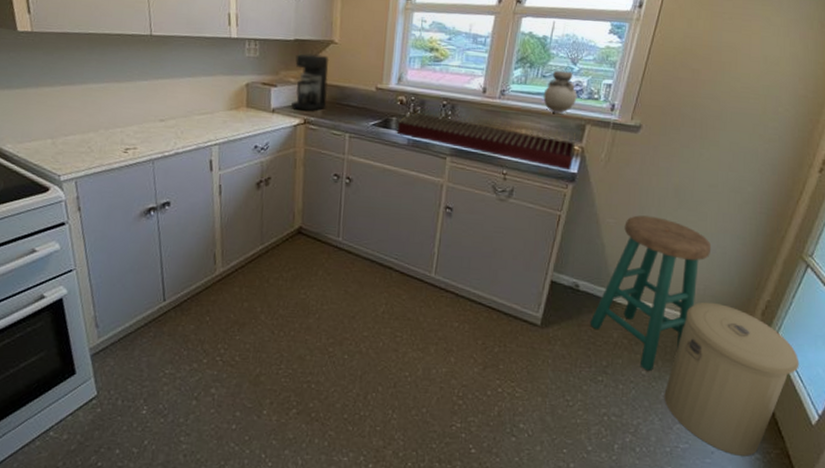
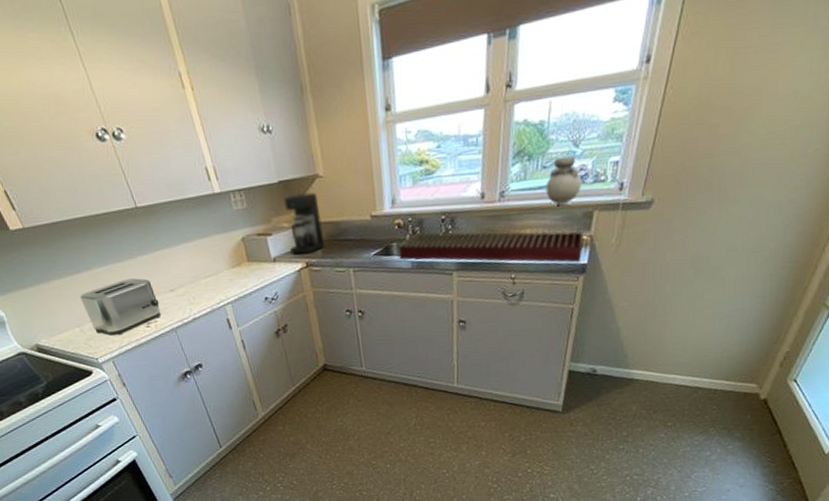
toaster: none [64,100,145,156] -> present [79,278,162,336]
stool: present [589,215,712,371] -> none [609,291,730,433]
can: present [664,302,800,456] -> none [682,362,816,490]

